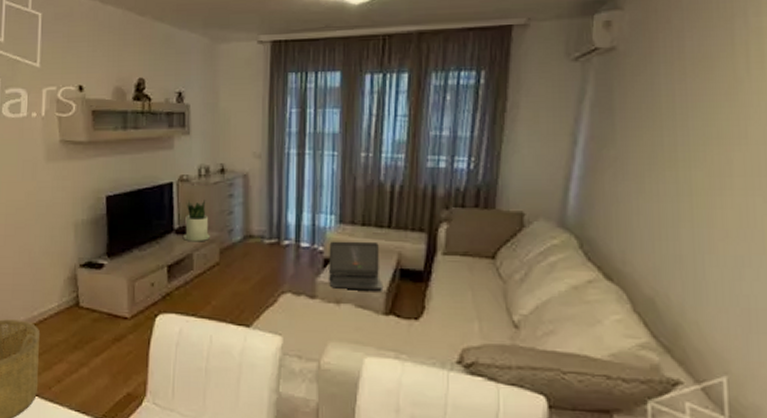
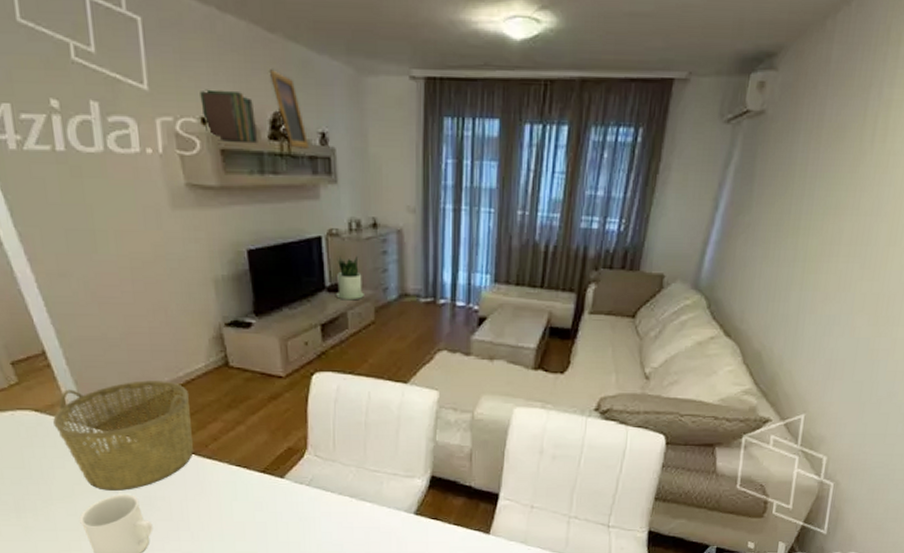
books: none [80,63,124,105] -> present [200,89,258,144]
picture frame: none [138,44,167,106] -> present [270,69,310,149]
laptop computer: present [329,241,384,291] -> none [483,300,534,348]

